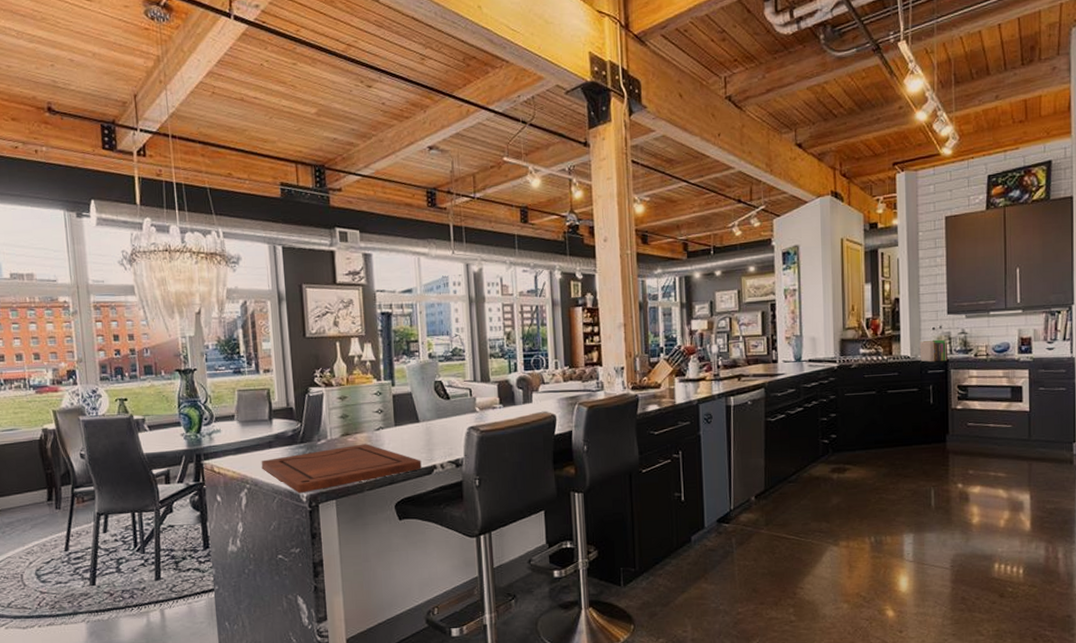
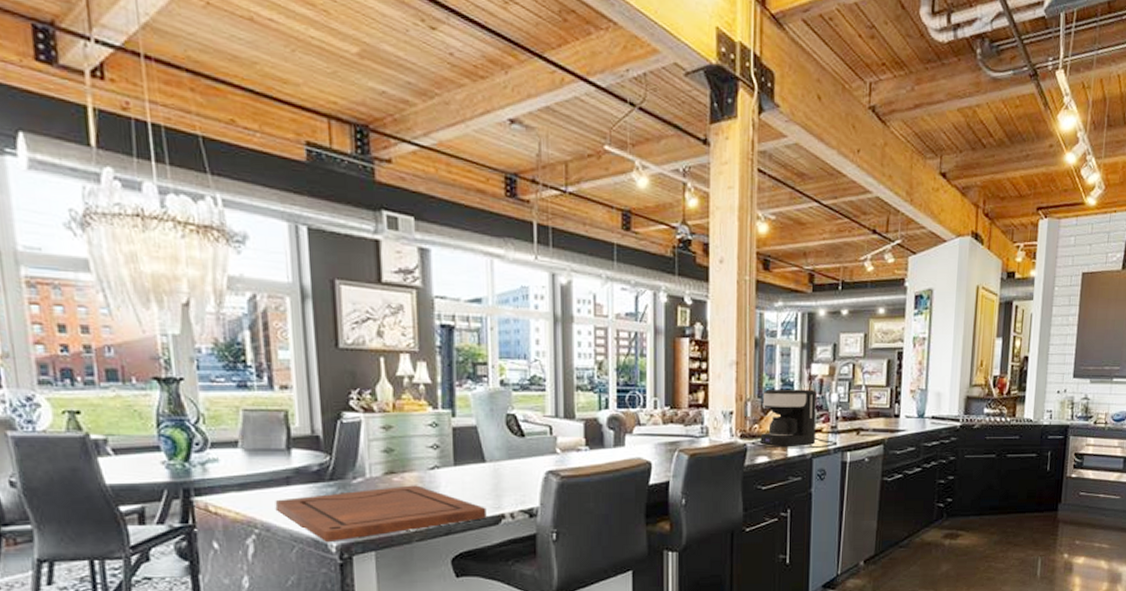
coffee maker: none [642,343,721,398] -> present [751,388,838,449]
books: present [920,339,947,362] -> none [1042,403,1070,427]

